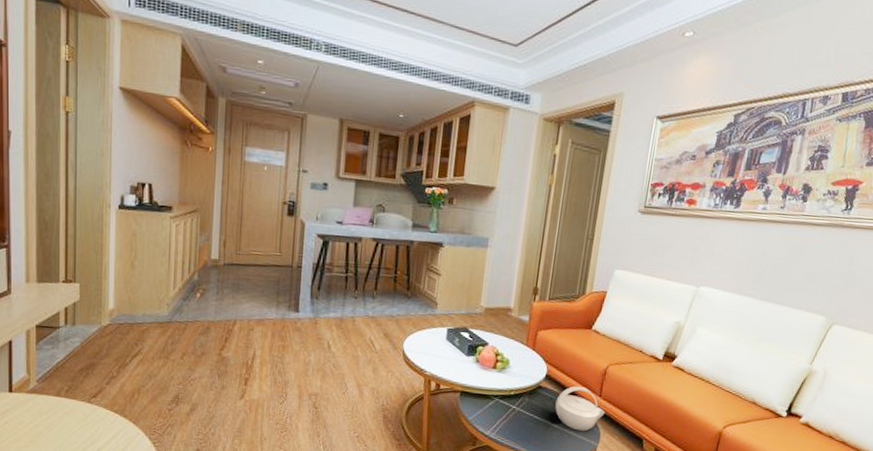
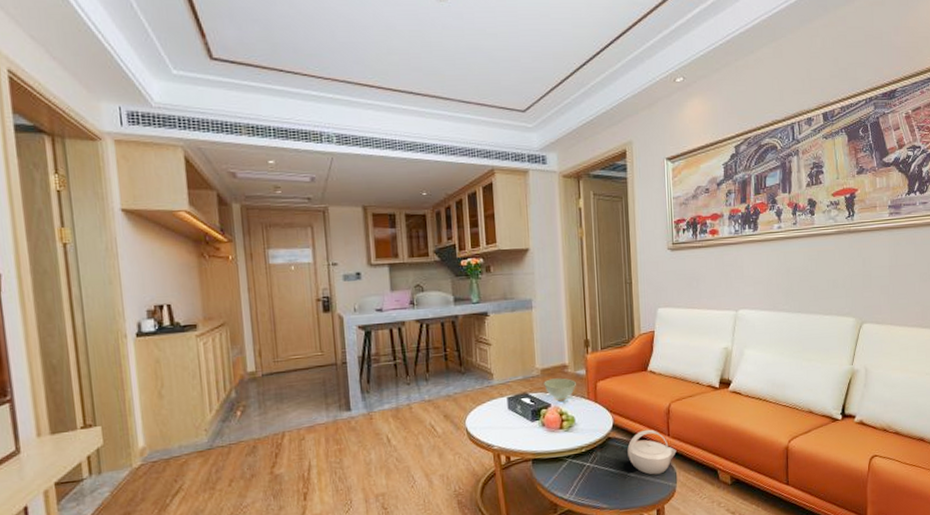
bowl: none [485,319,517,343] -> present [544,378,576,401]

